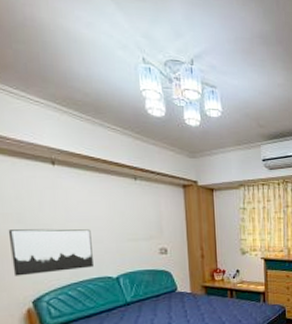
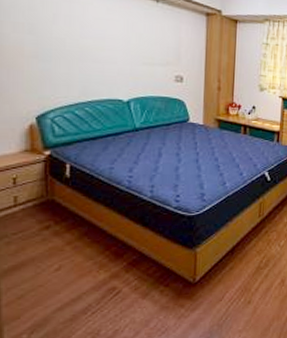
wall art: present [8,229,93,276] -> none [17,40,105,90]

